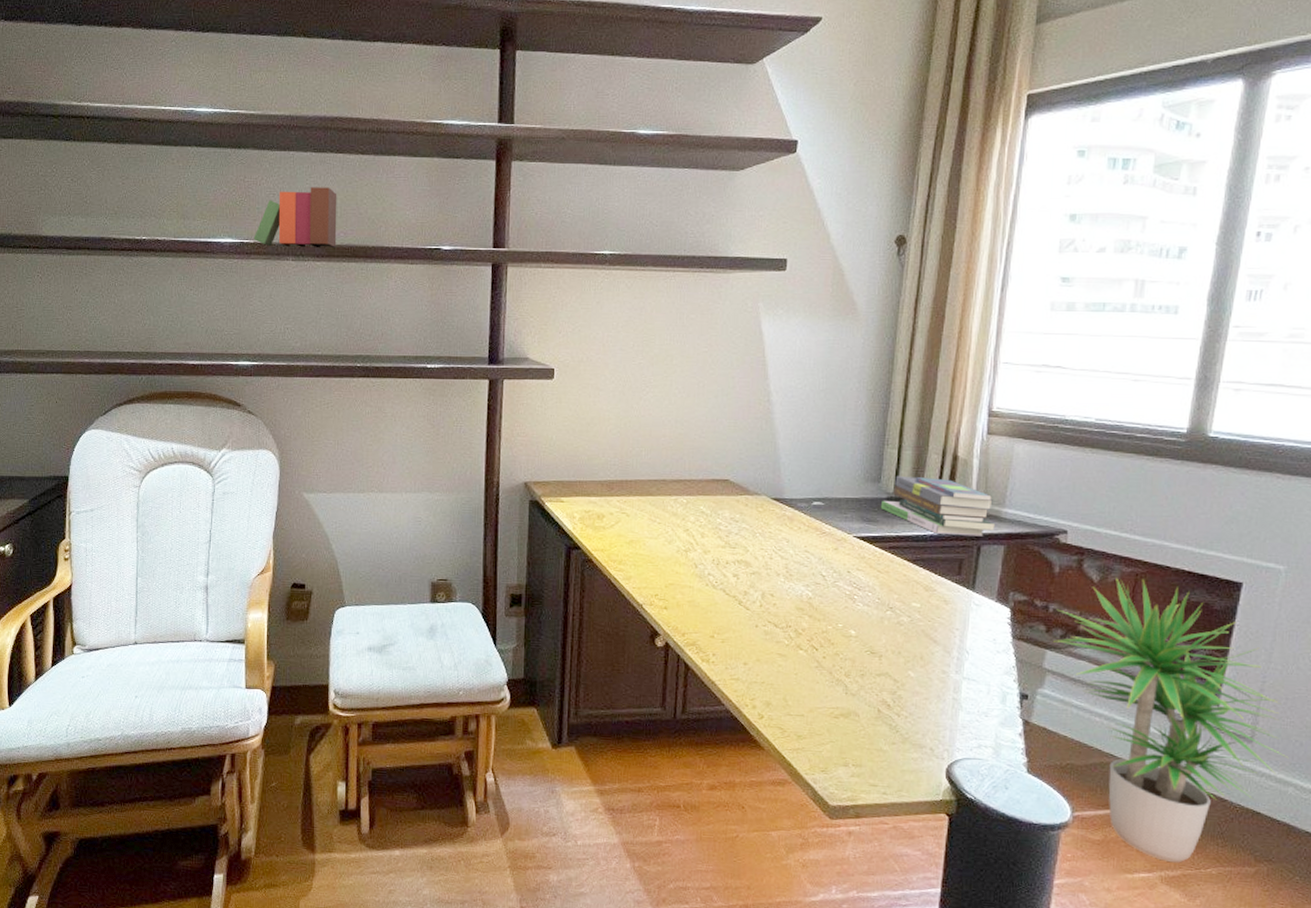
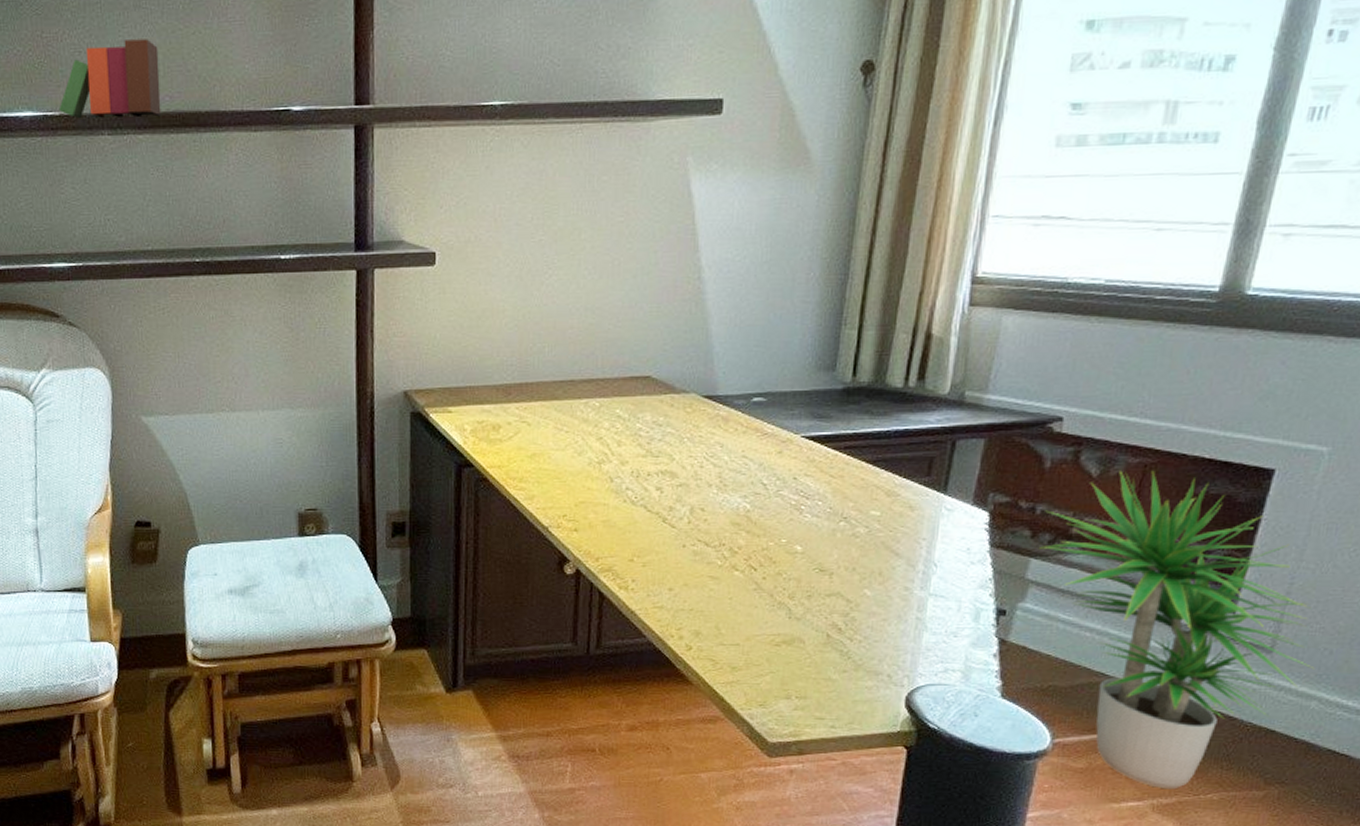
books: present [880,475,995,537] -> none [835,361,974,430]

